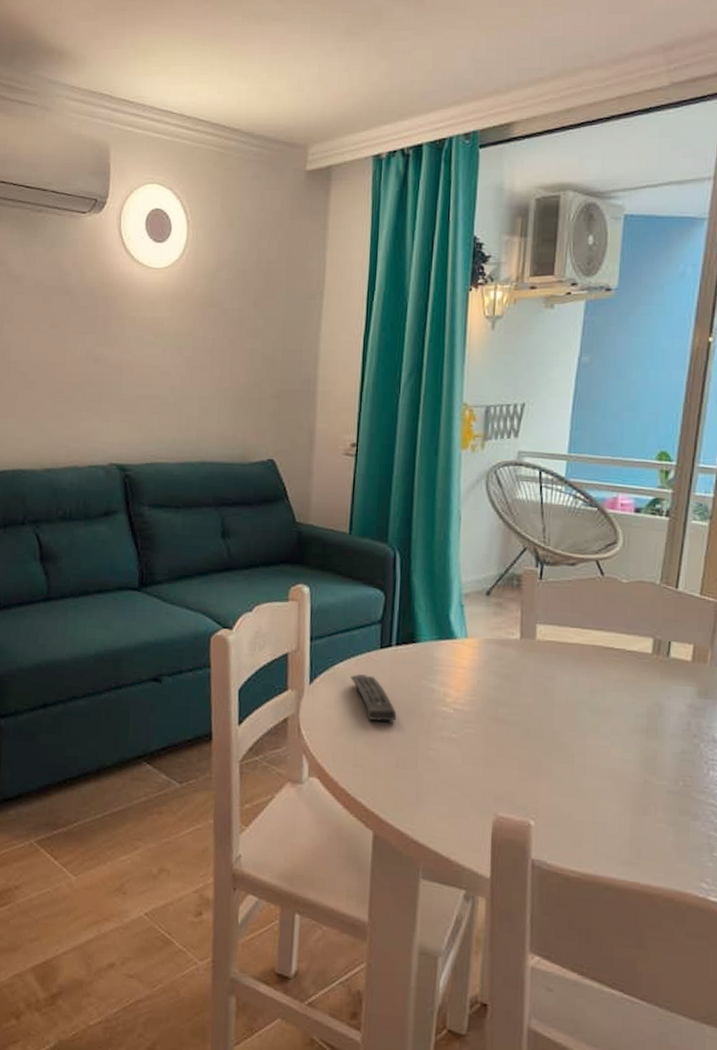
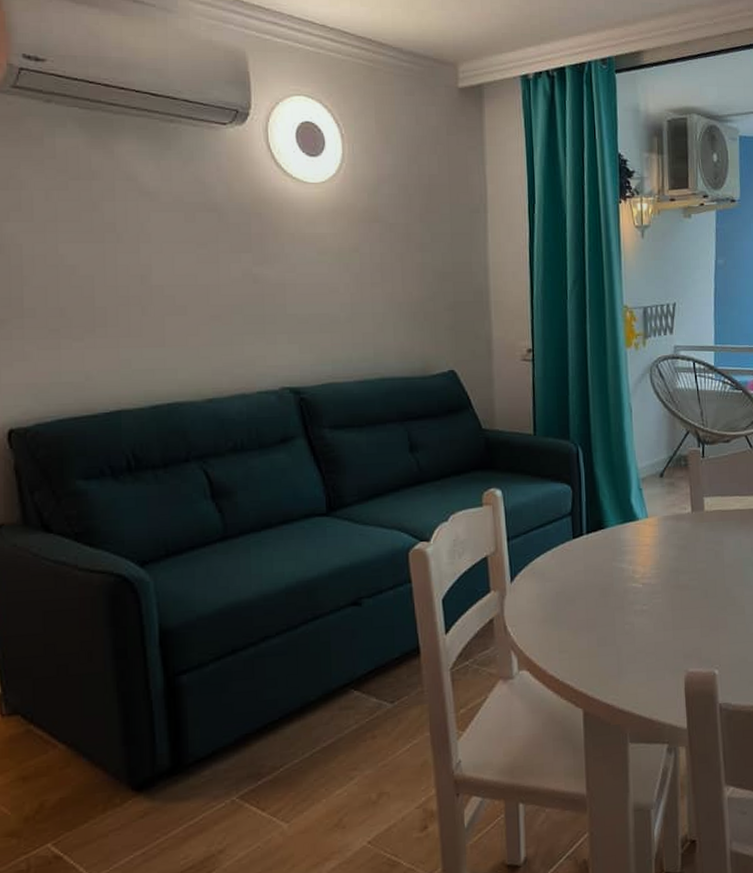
remote control: present [351,674,397,722] -> none [548,565,594,608]

